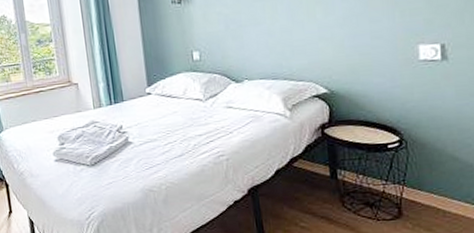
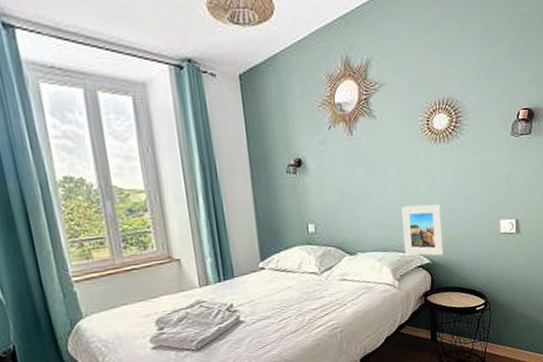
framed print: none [292,28,344,86] -> present [401,204,444,256]

